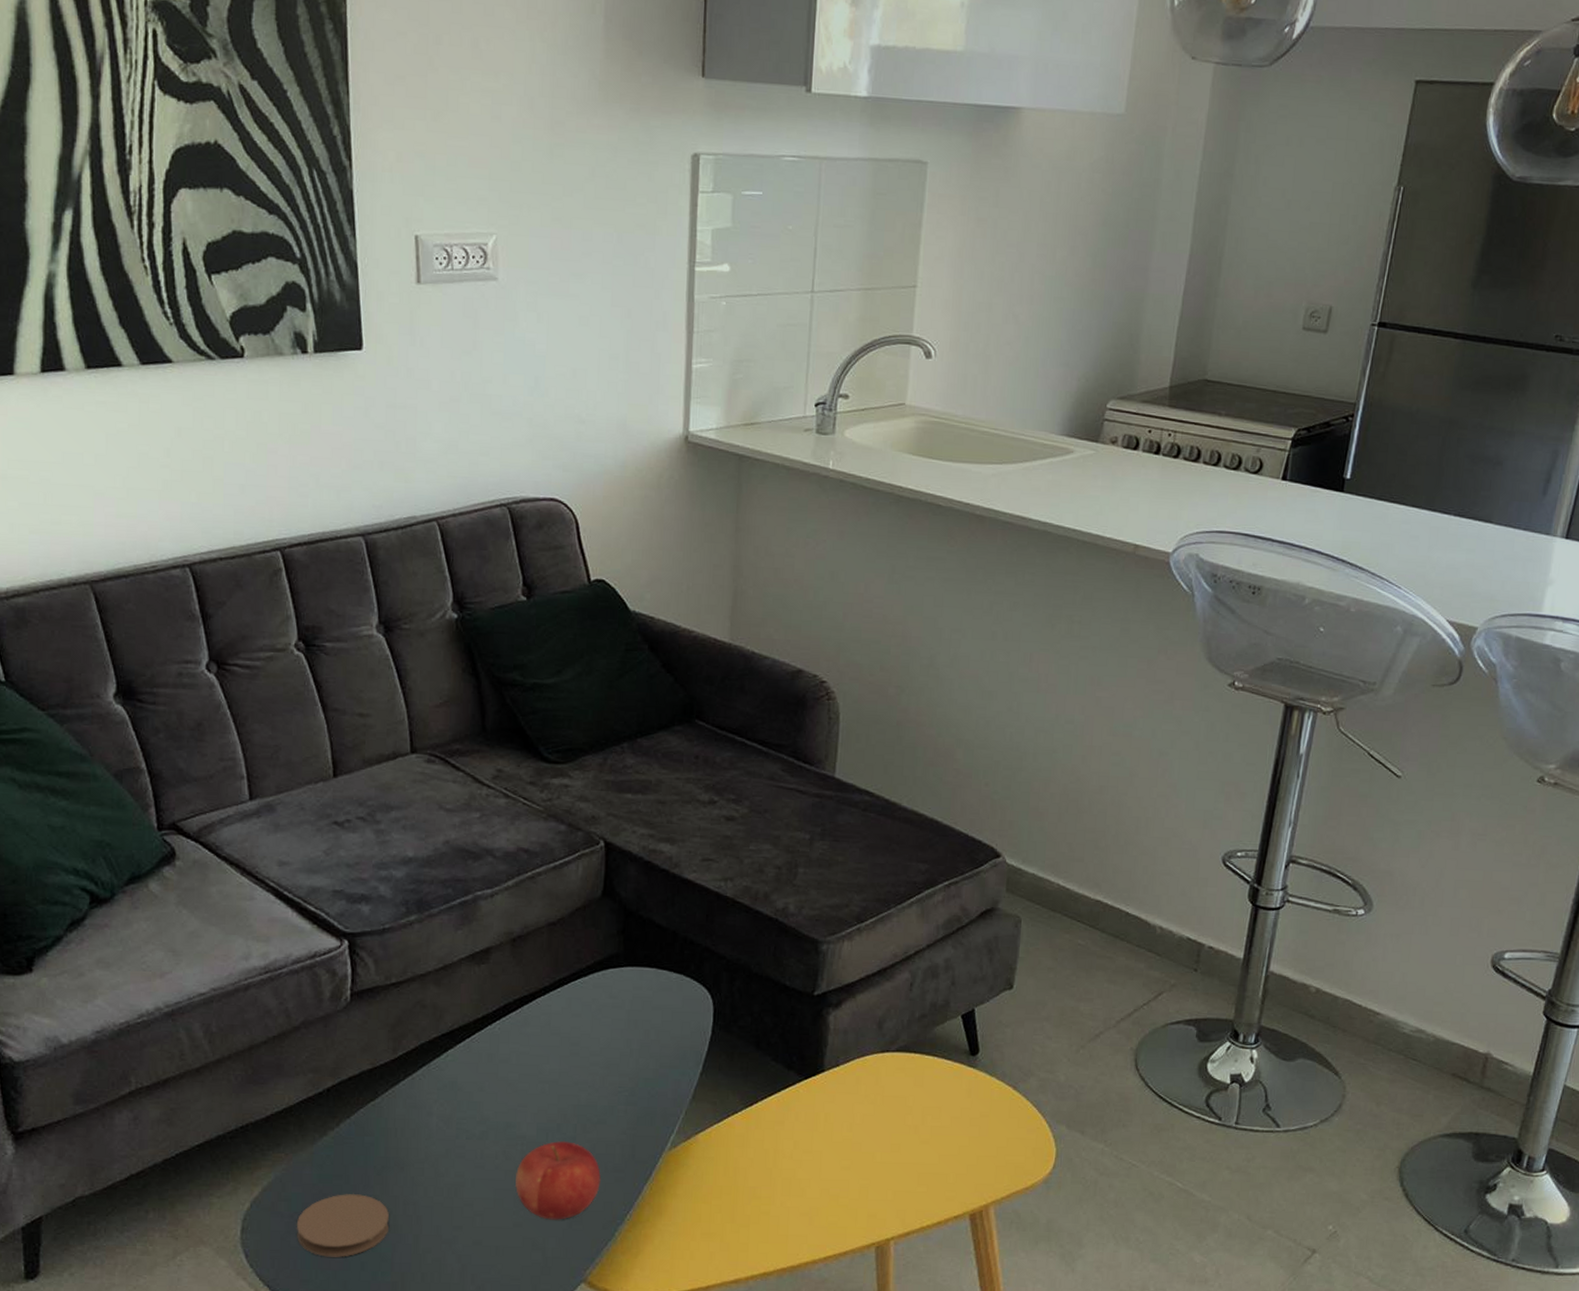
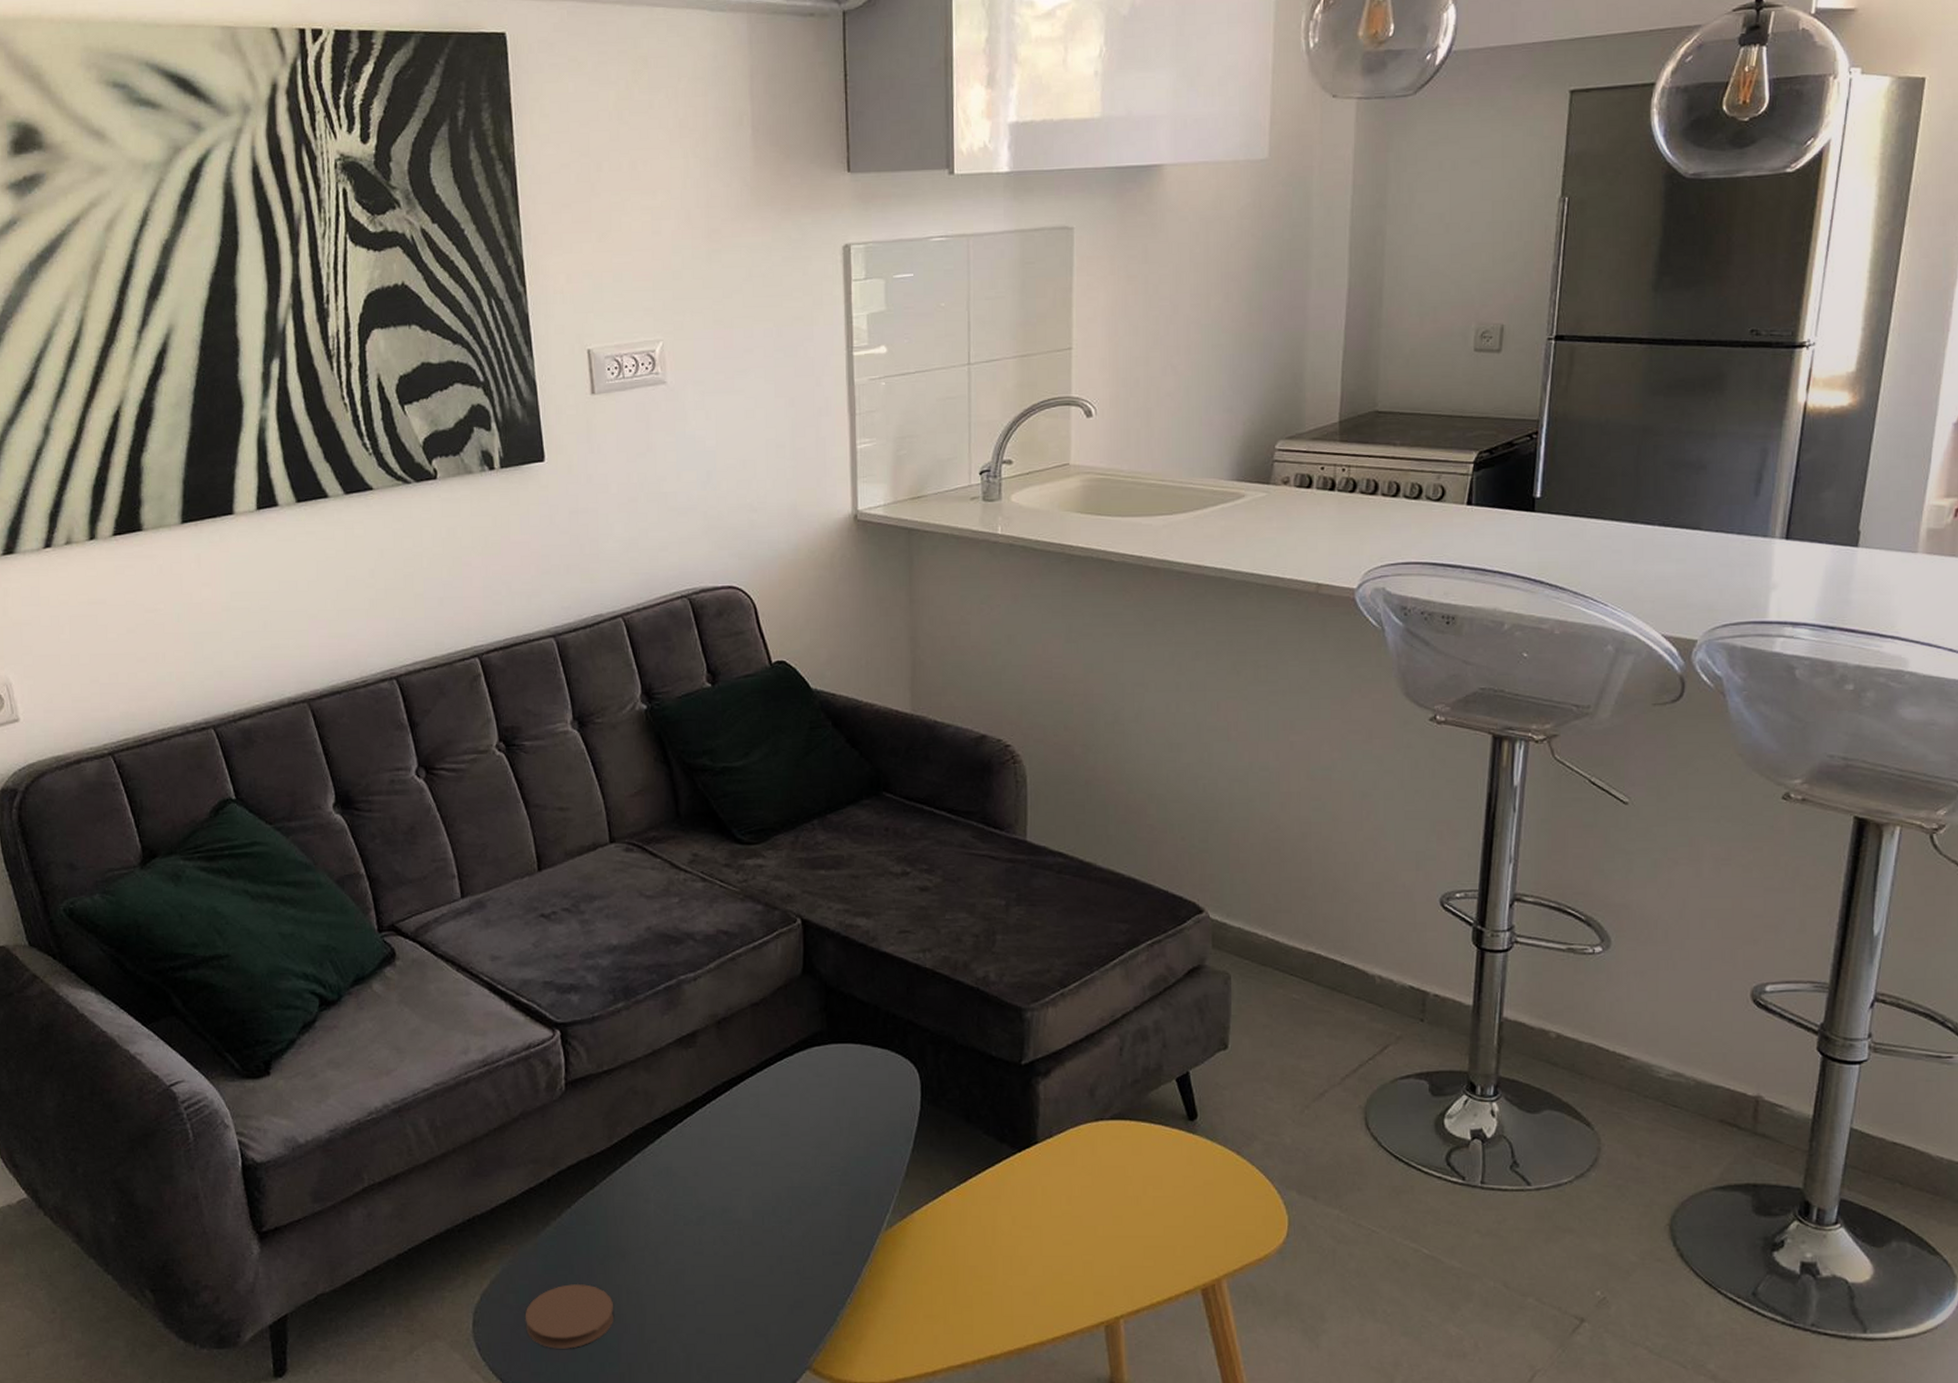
fruit: present [515,1140,601,1220] -> none [735,1223,819,1306]

